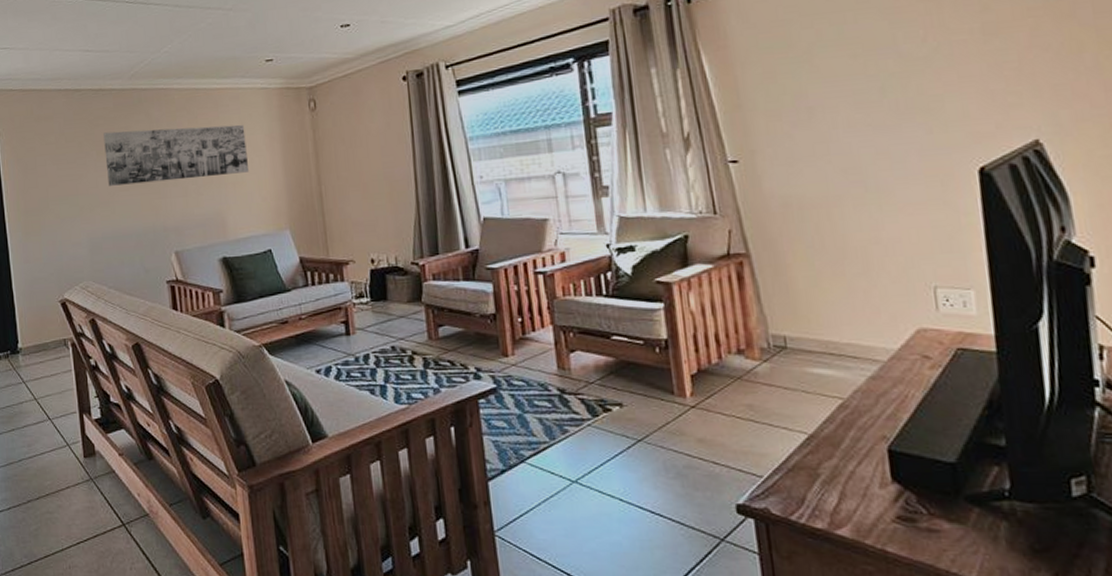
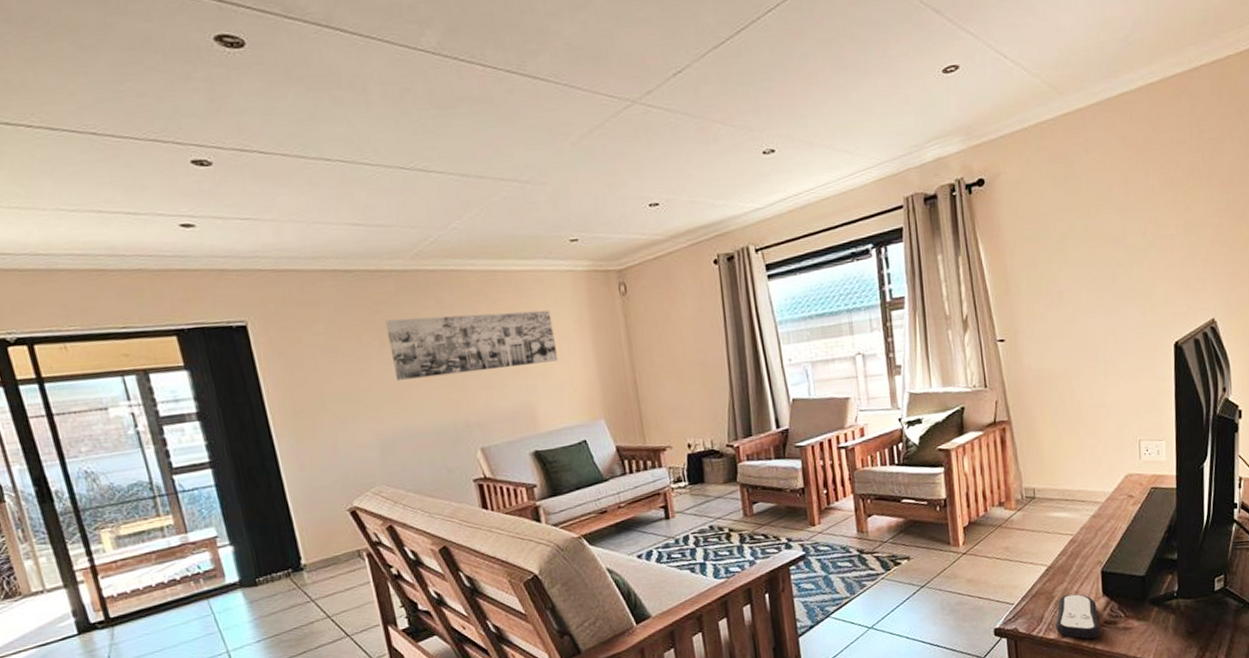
remote control: none [823,473,892,537] -> present [1055,593,1101,639]

